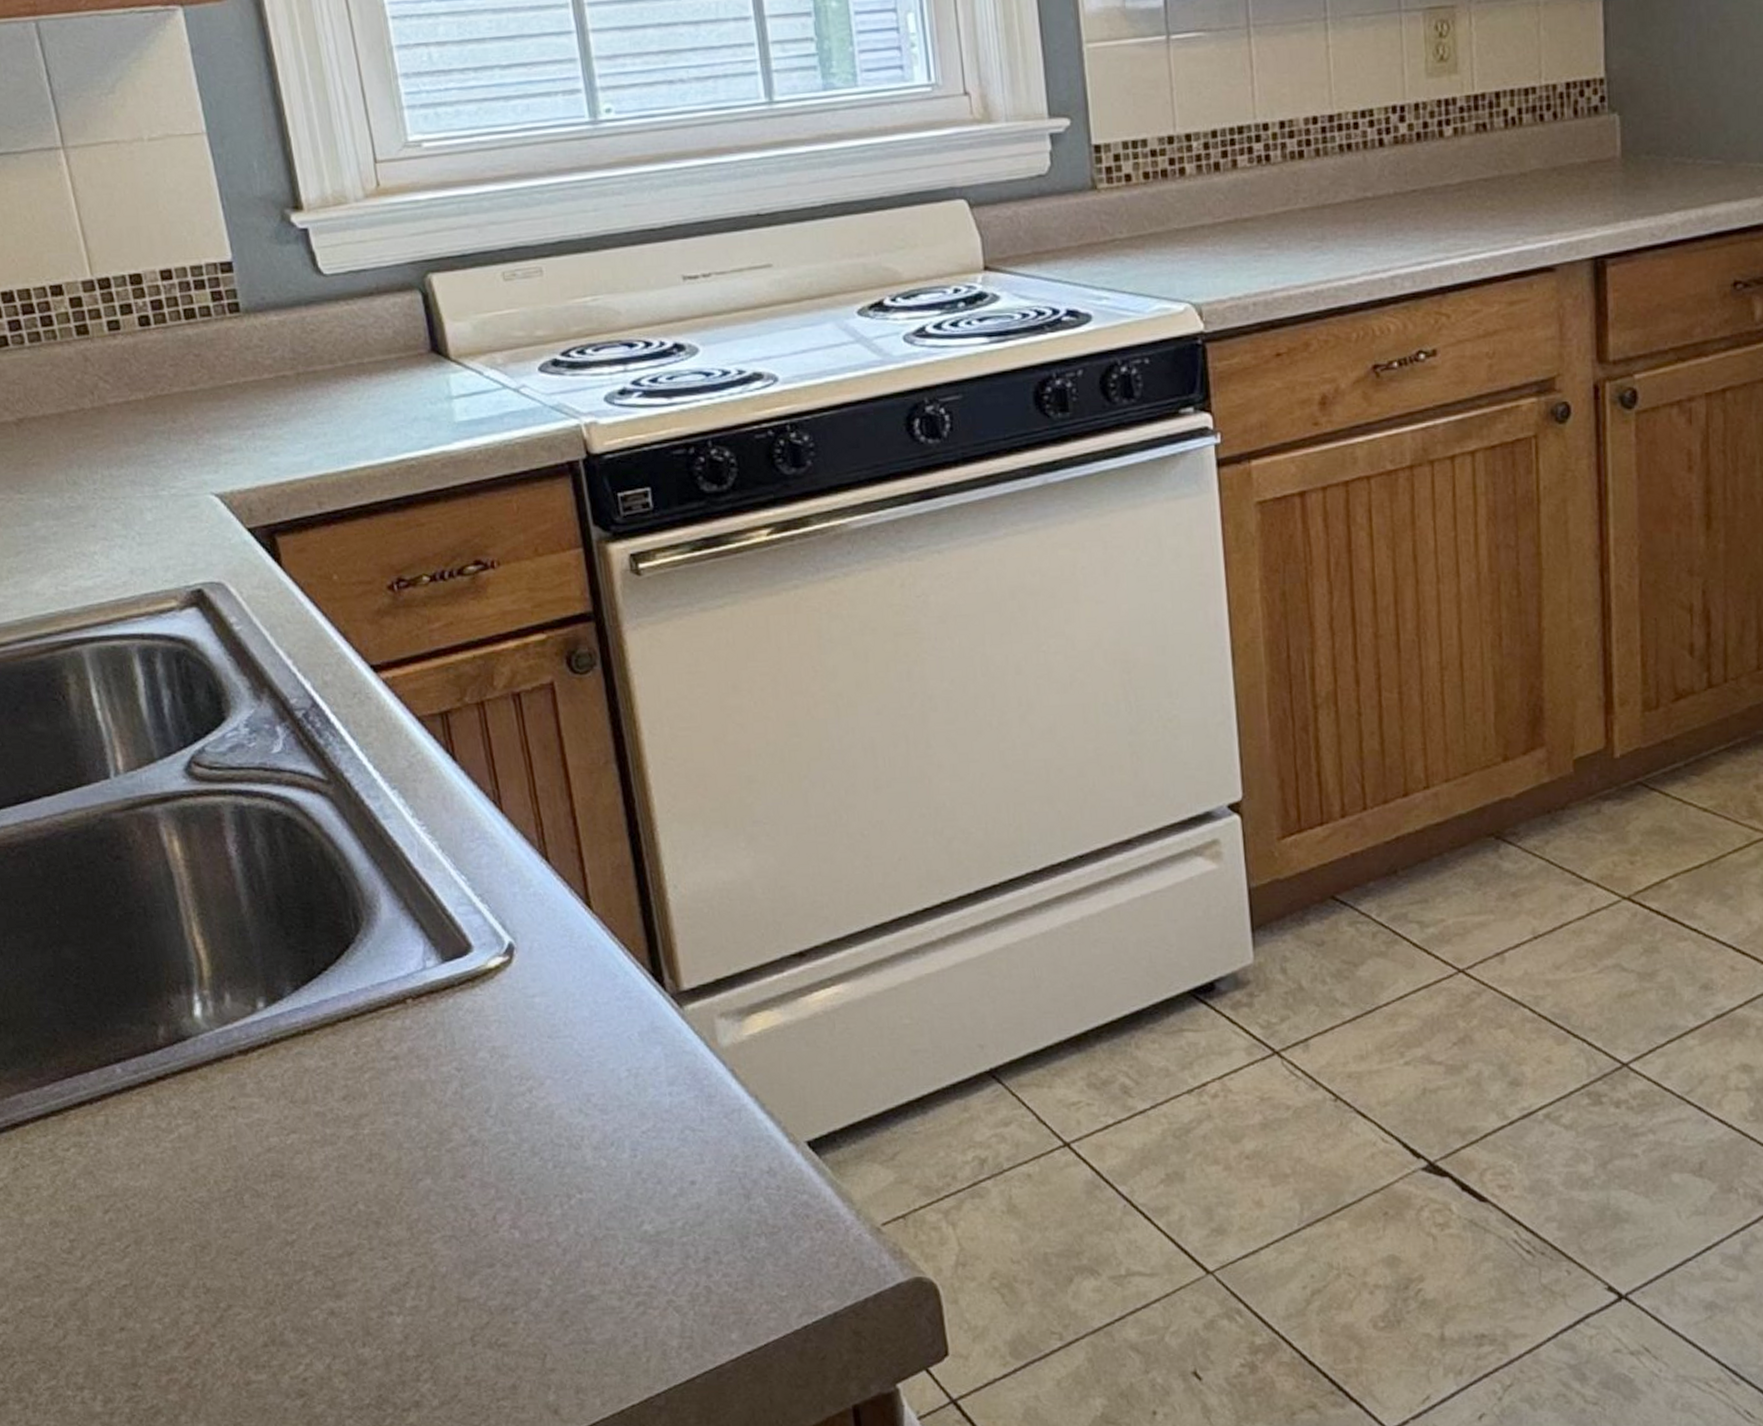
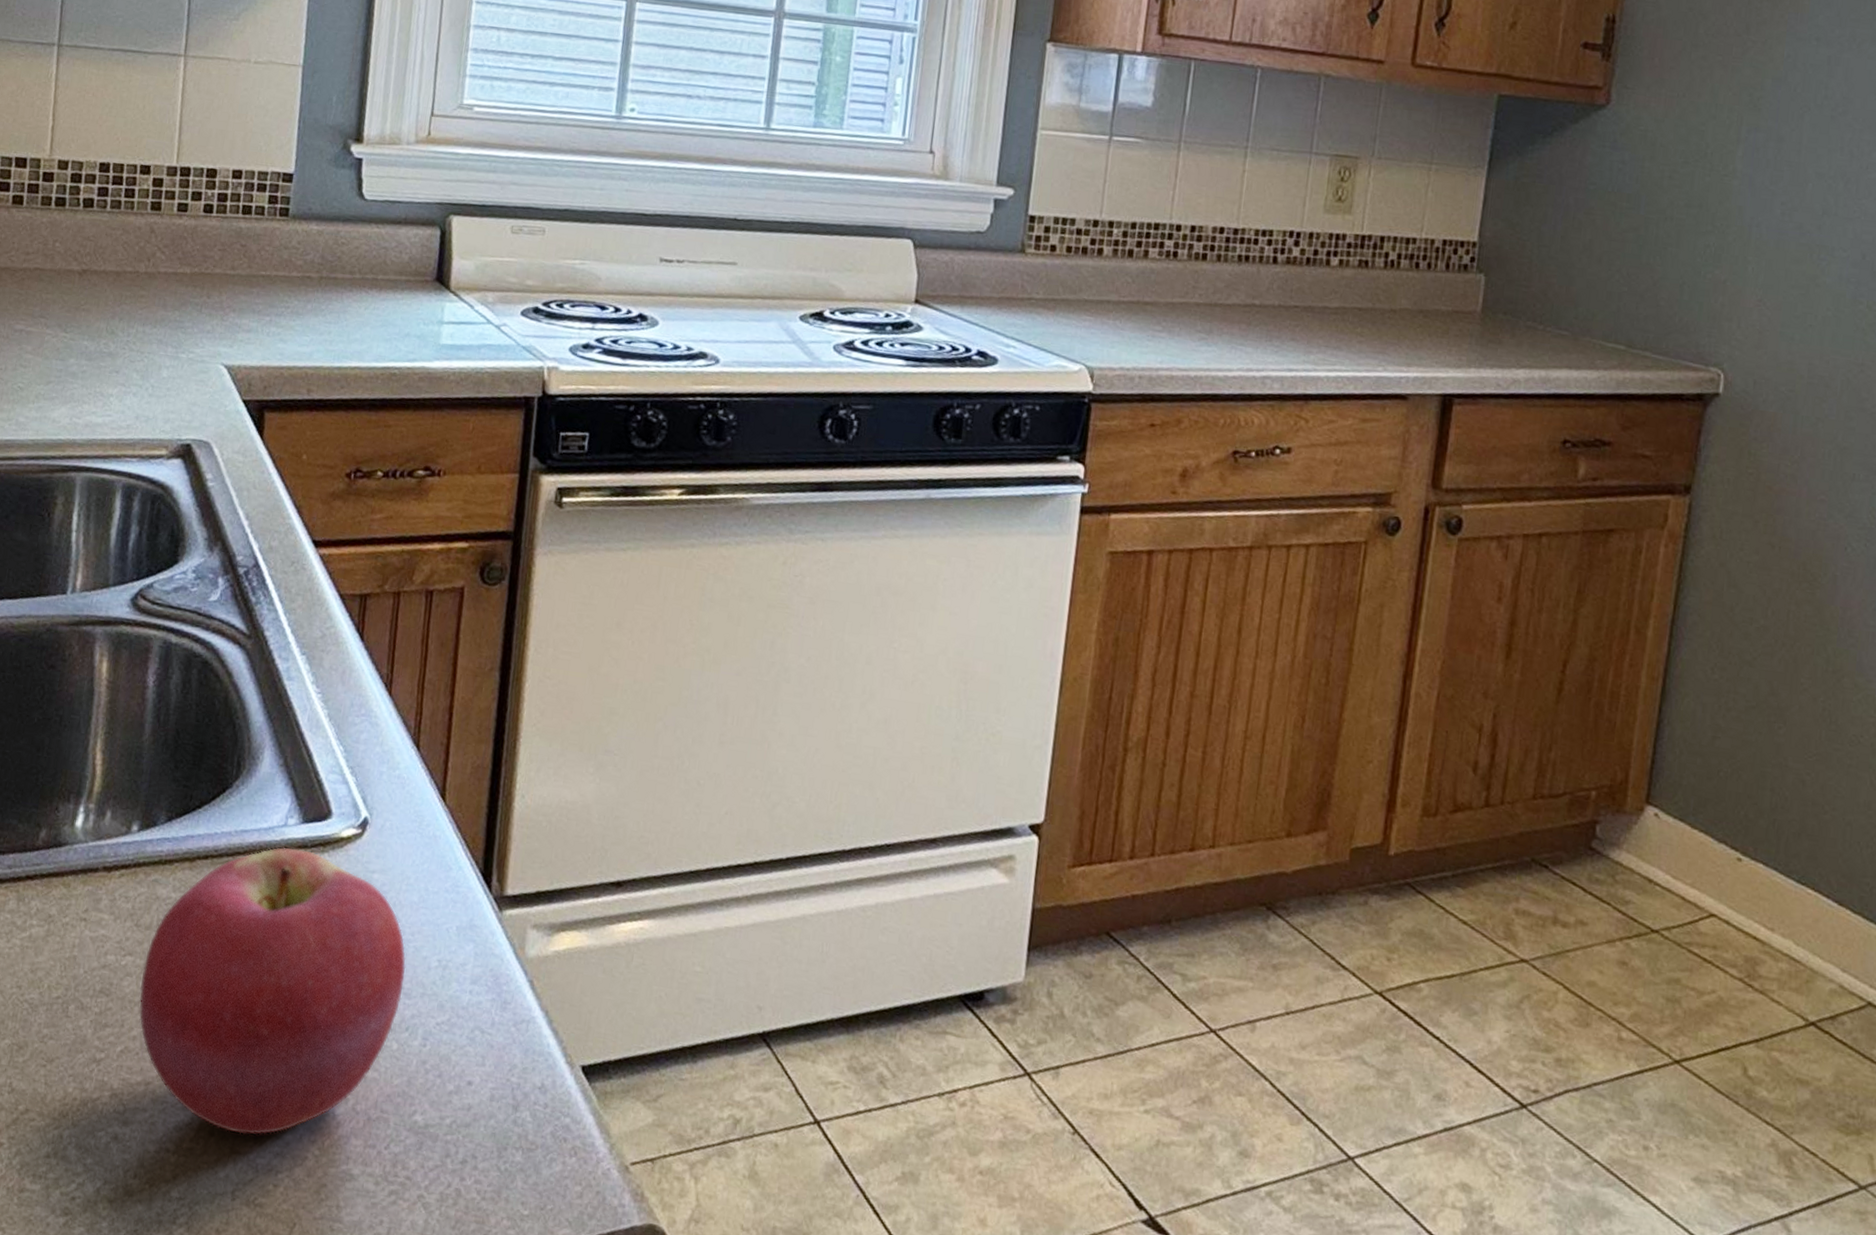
apple: none [311,989,598,1282] -> present [138,847,406,1135]

